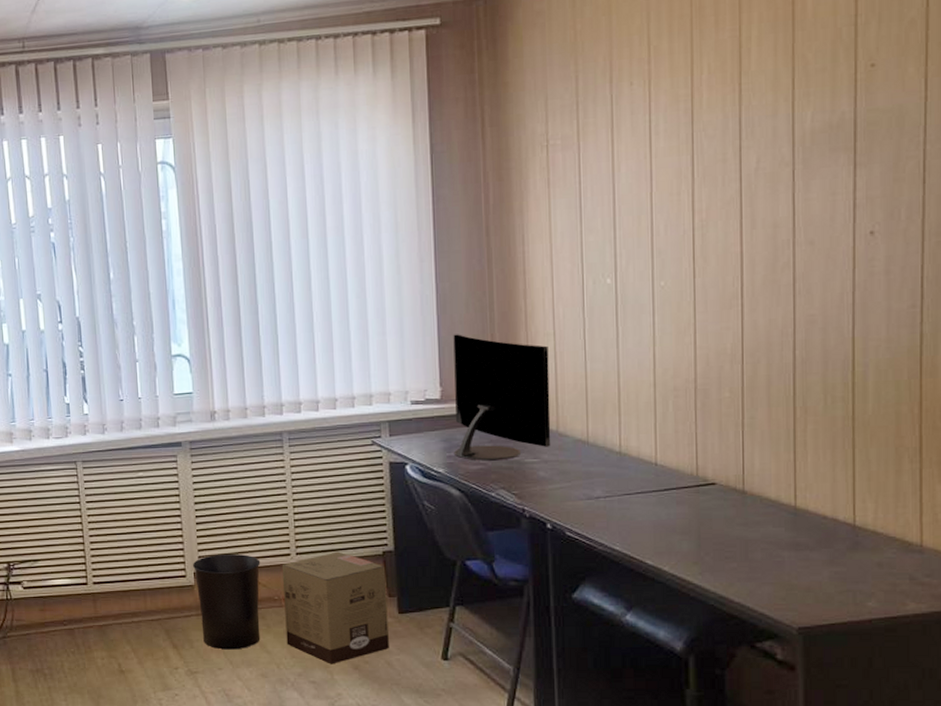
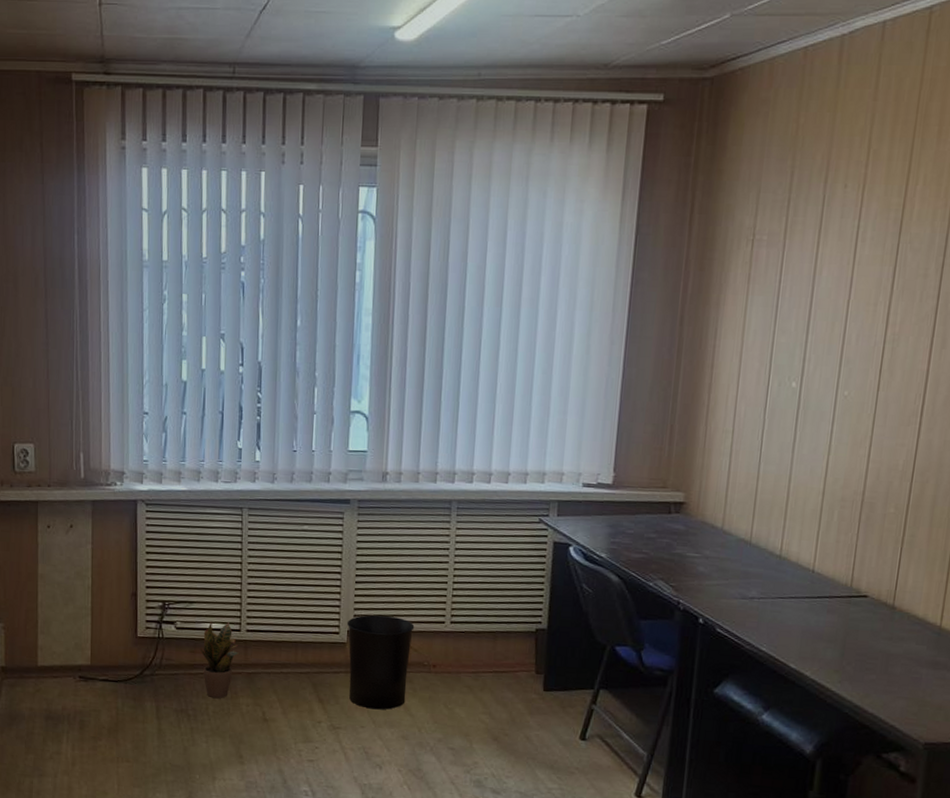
potted plant: none [49,577,89,655] -> present [200,621,240,699]
cardboard box: present [281,551,389,664] -> none [430,624,537,734]
monitor: present [453,334,551,461] -> none [618,421,725,551]

